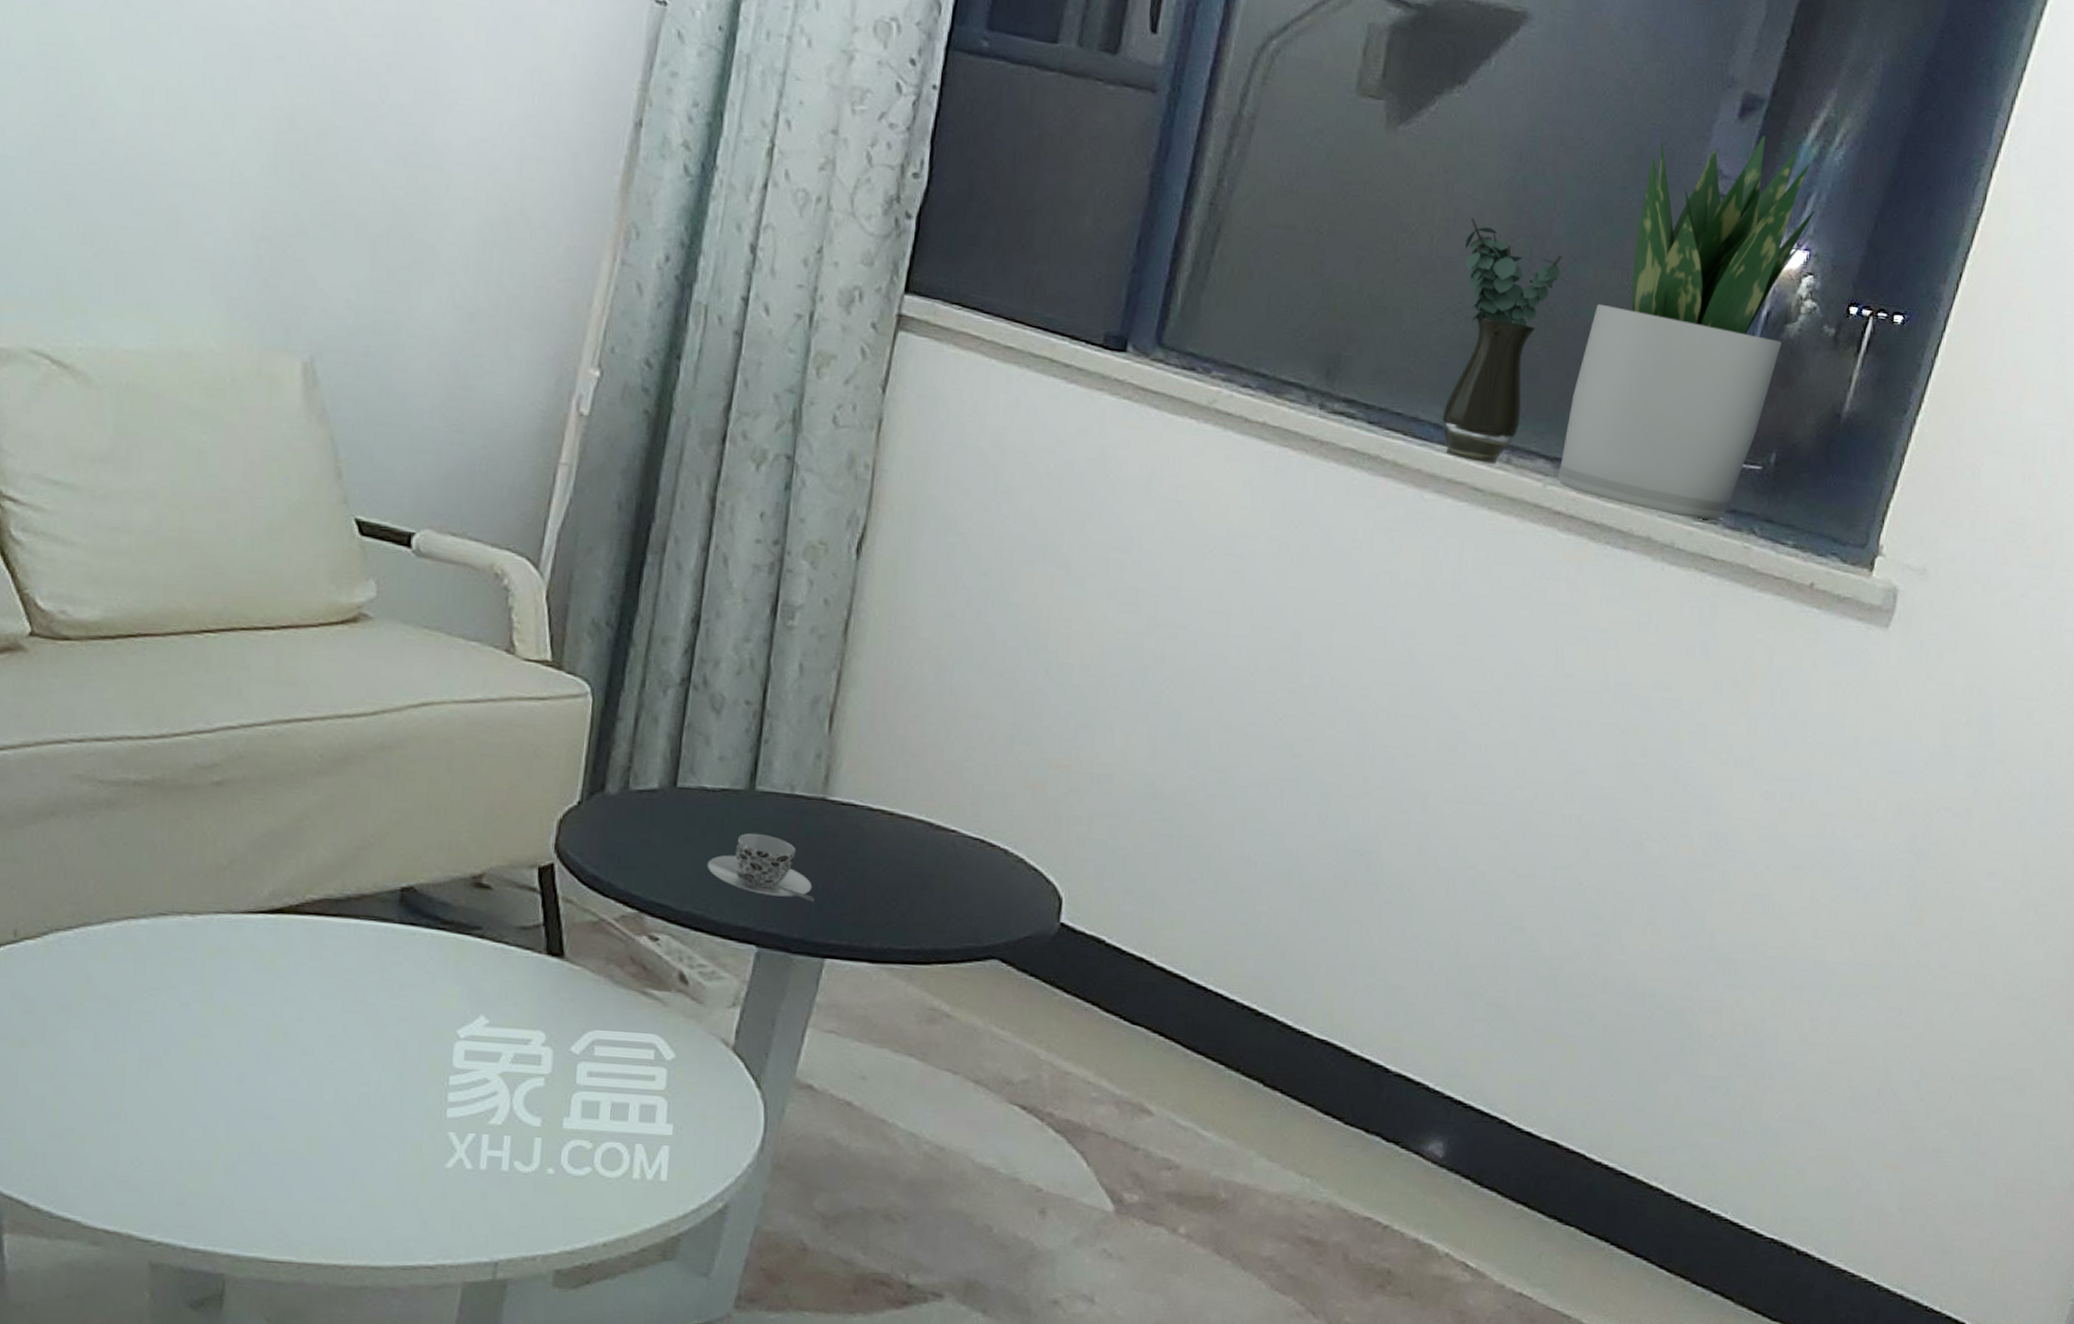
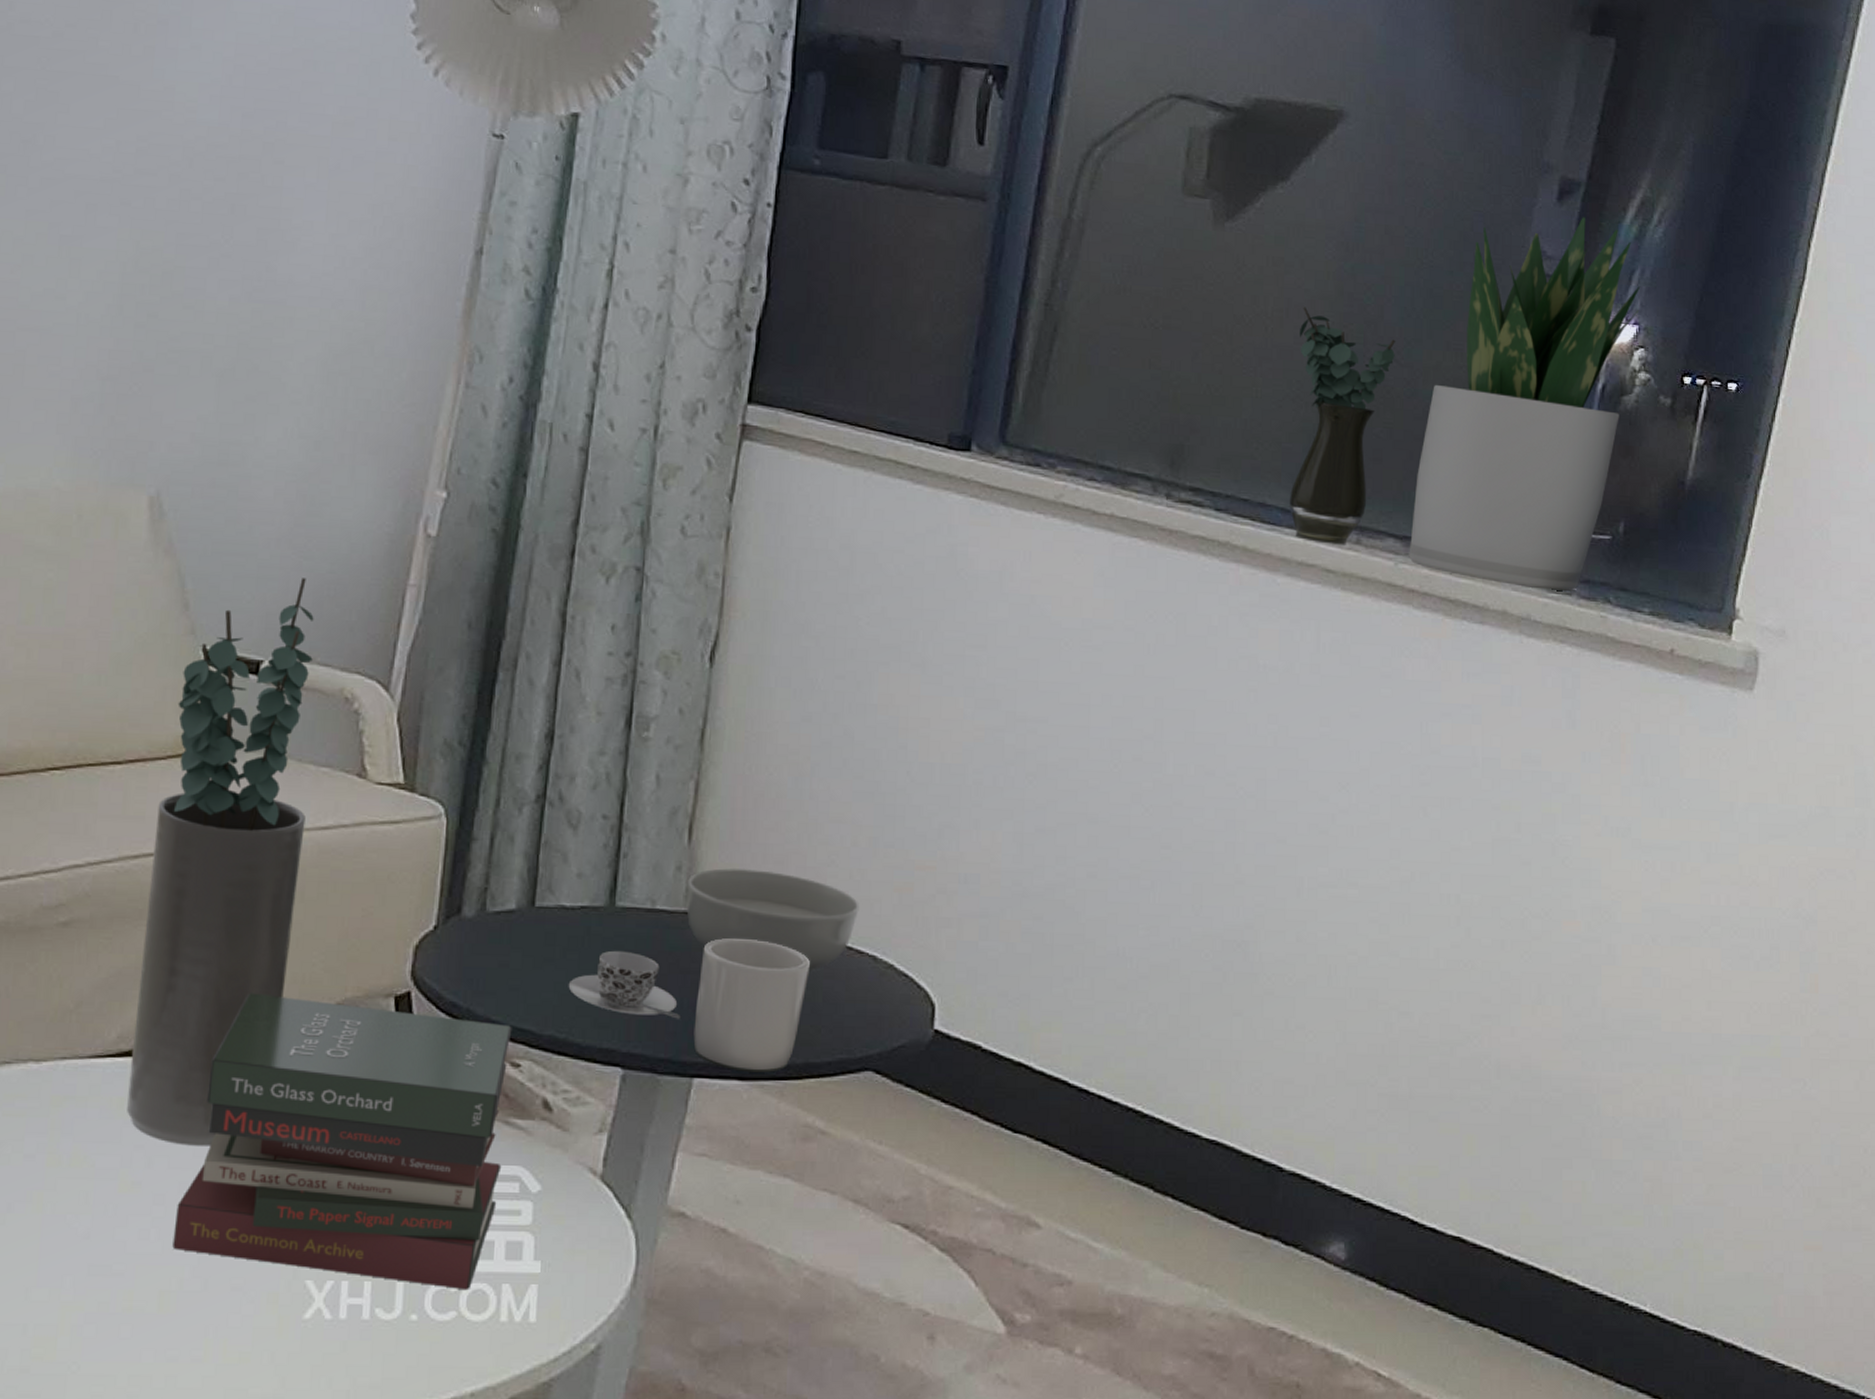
vase: none [277,452,466,1002] -> present [126,578,314,1146]
books: none [321,858,651,1149] -> present [172,993,512,1291]
bowl: none [824,758,994,862] -> present [686,868,859,972]
mug: none [826,825,943,957] -> present [693,937,810,1073]

